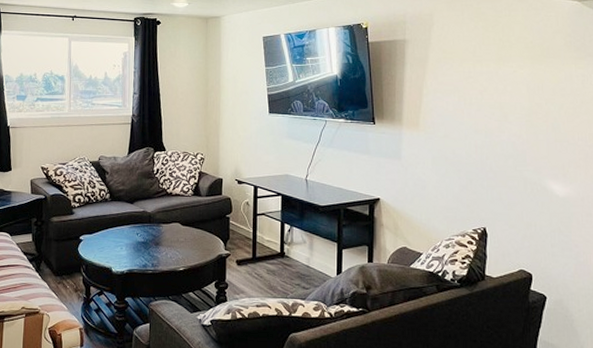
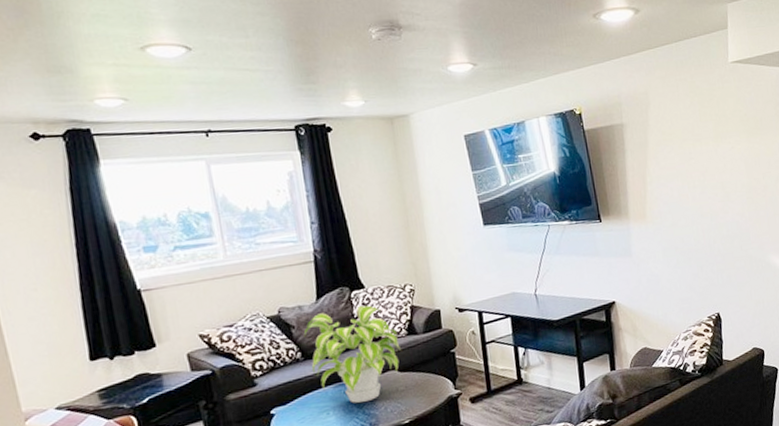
plant: none [114,164,186,245] -> present [303,305,401,403]

